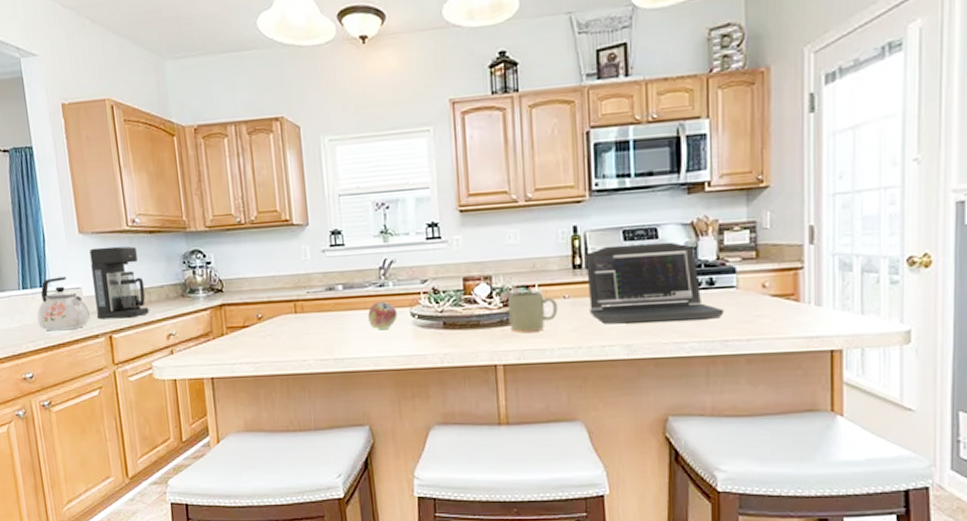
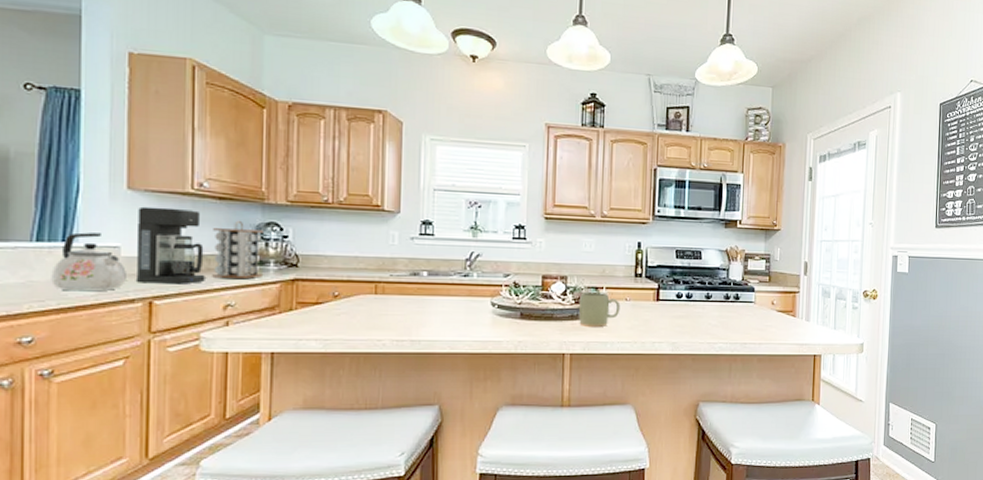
spice rack: none [149,251,194,310] -> present [212,220,263,280]
fruit: present [368,301,398,330] -> none [450,289,478,316]
laptop: present [586,241,724,324] -> none [645,261,745,326]

